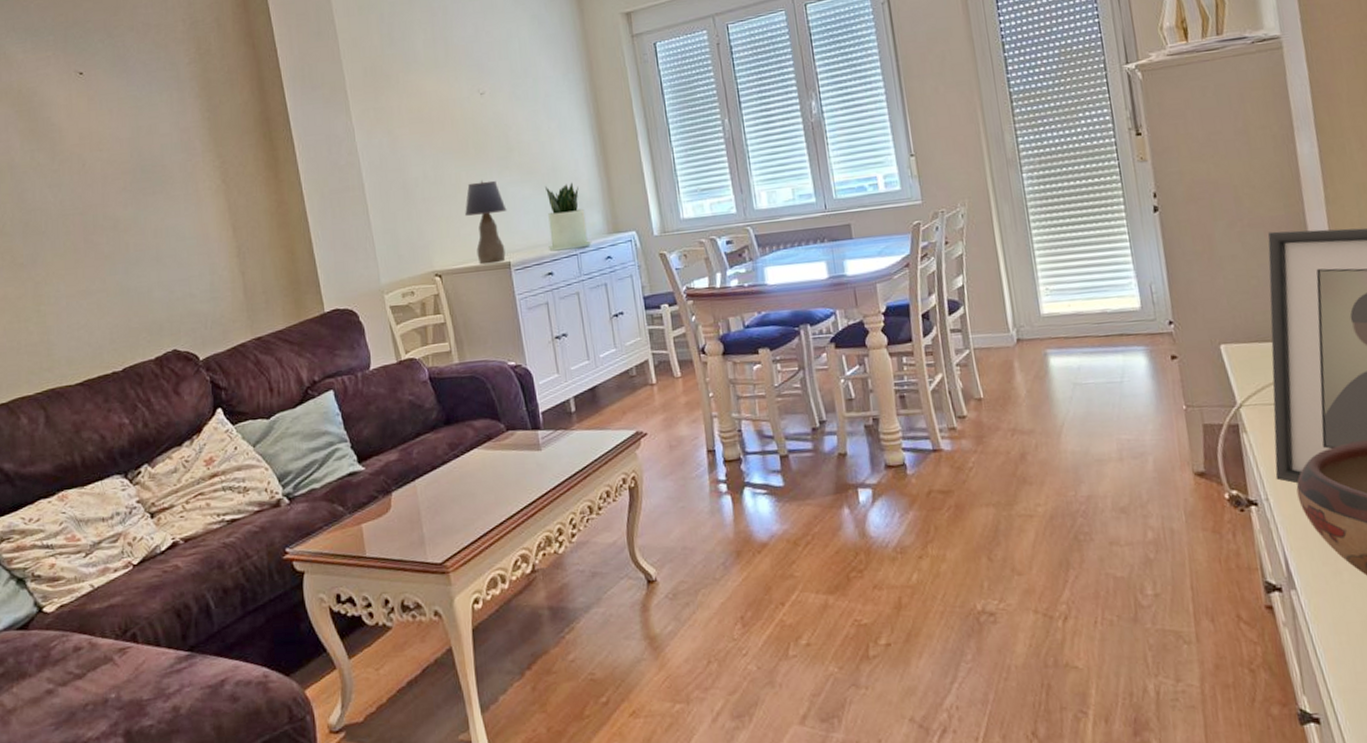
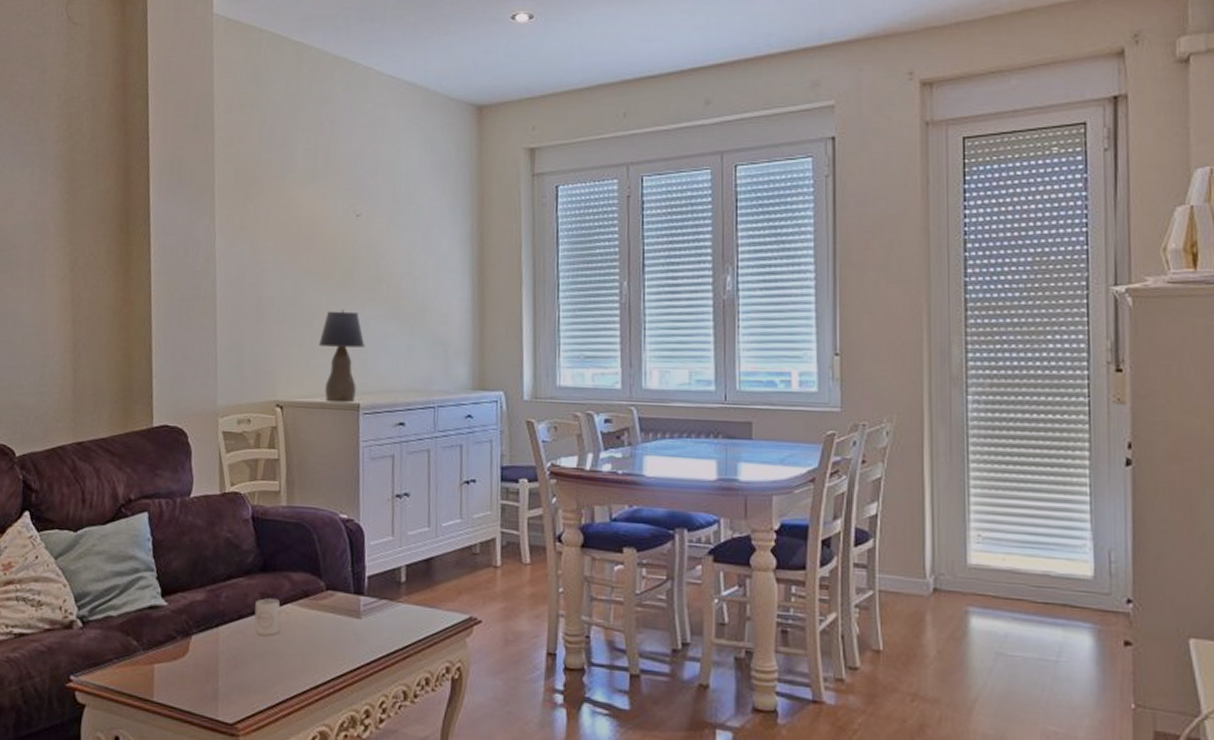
mug: none [445,447,479,482] -> present [254,598,291,637]
planter: present [545,182,592,252] -> none [404,326,453,402]

